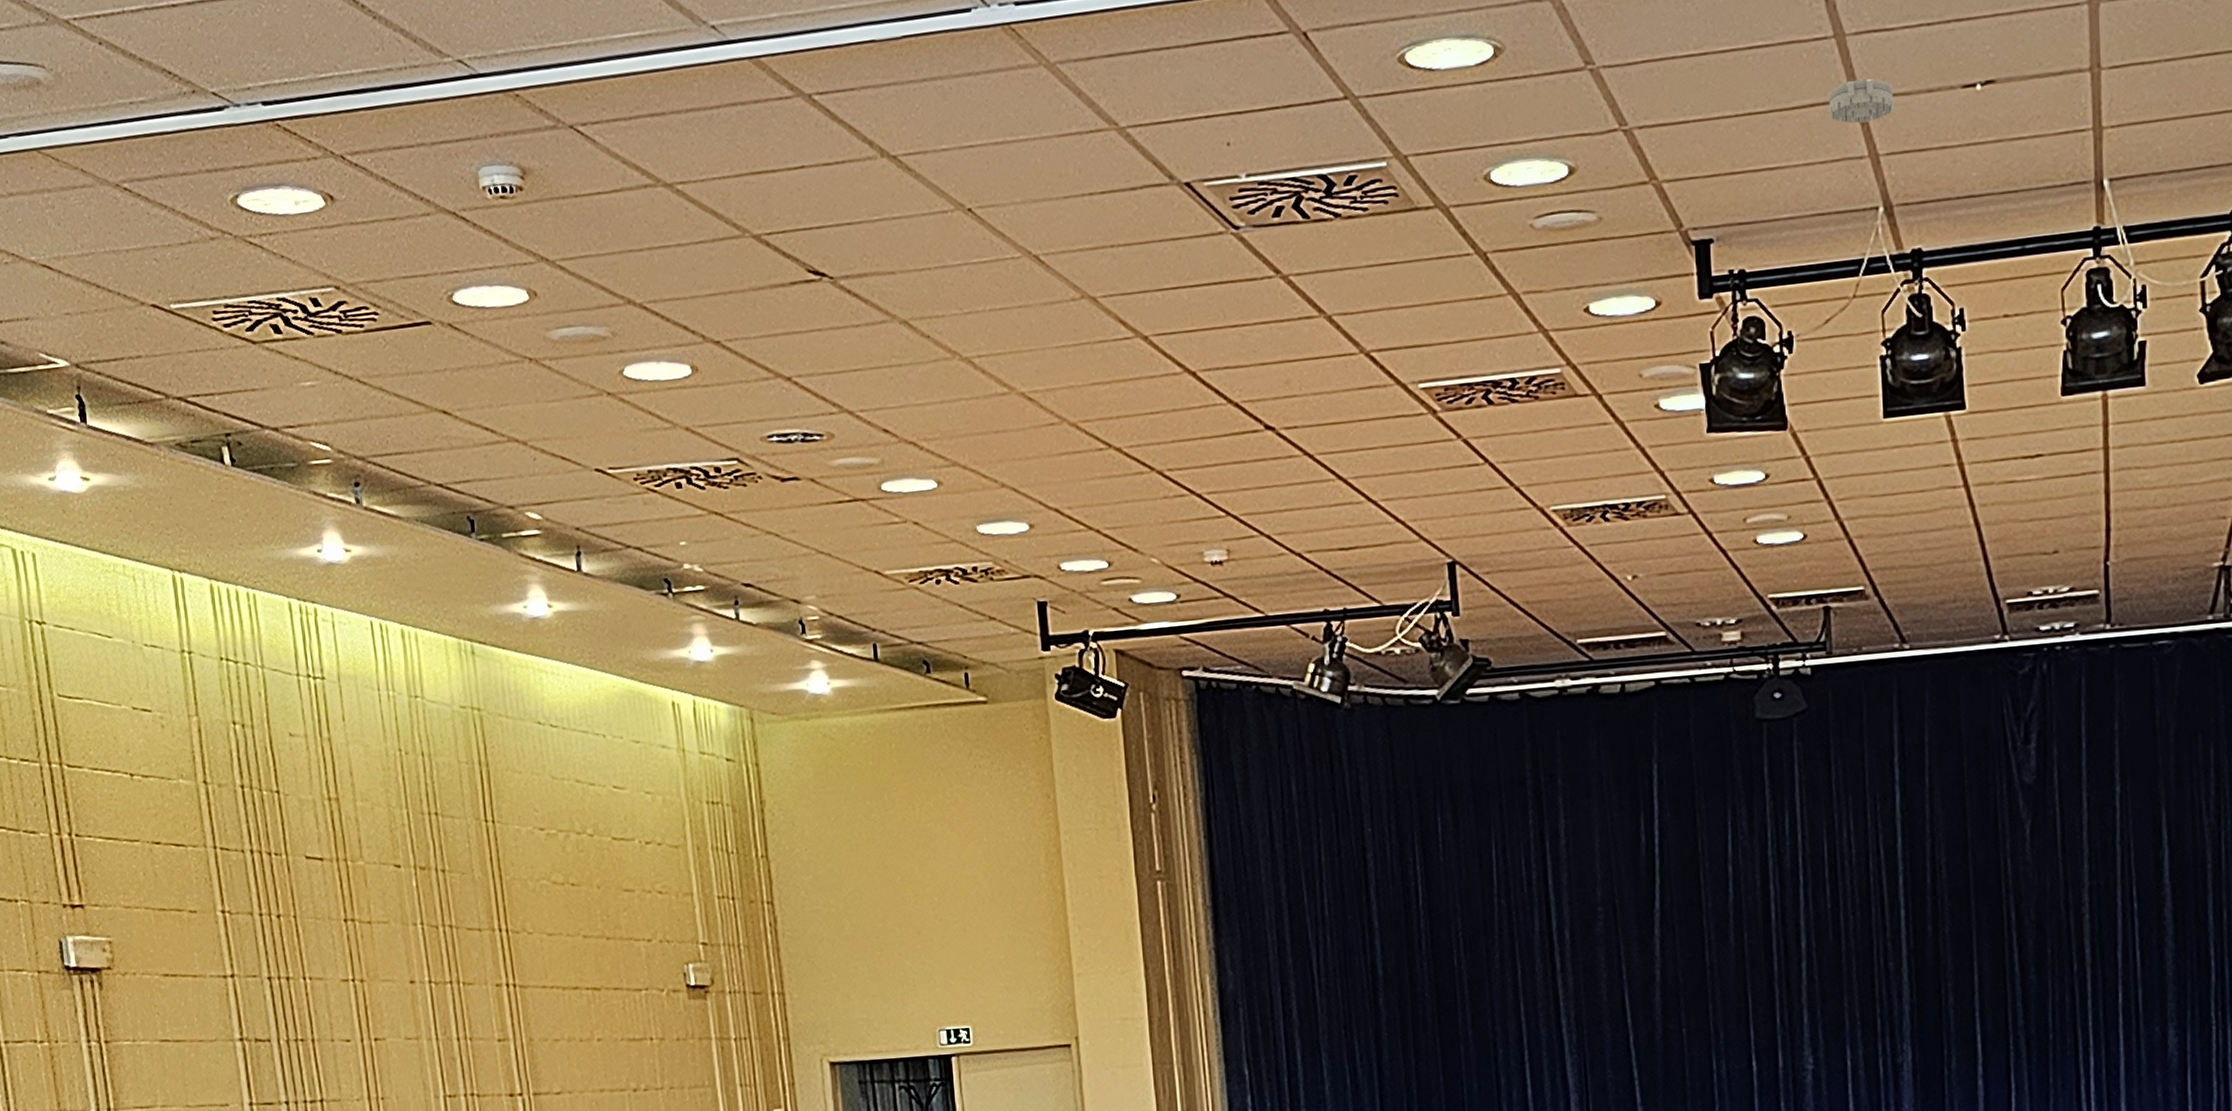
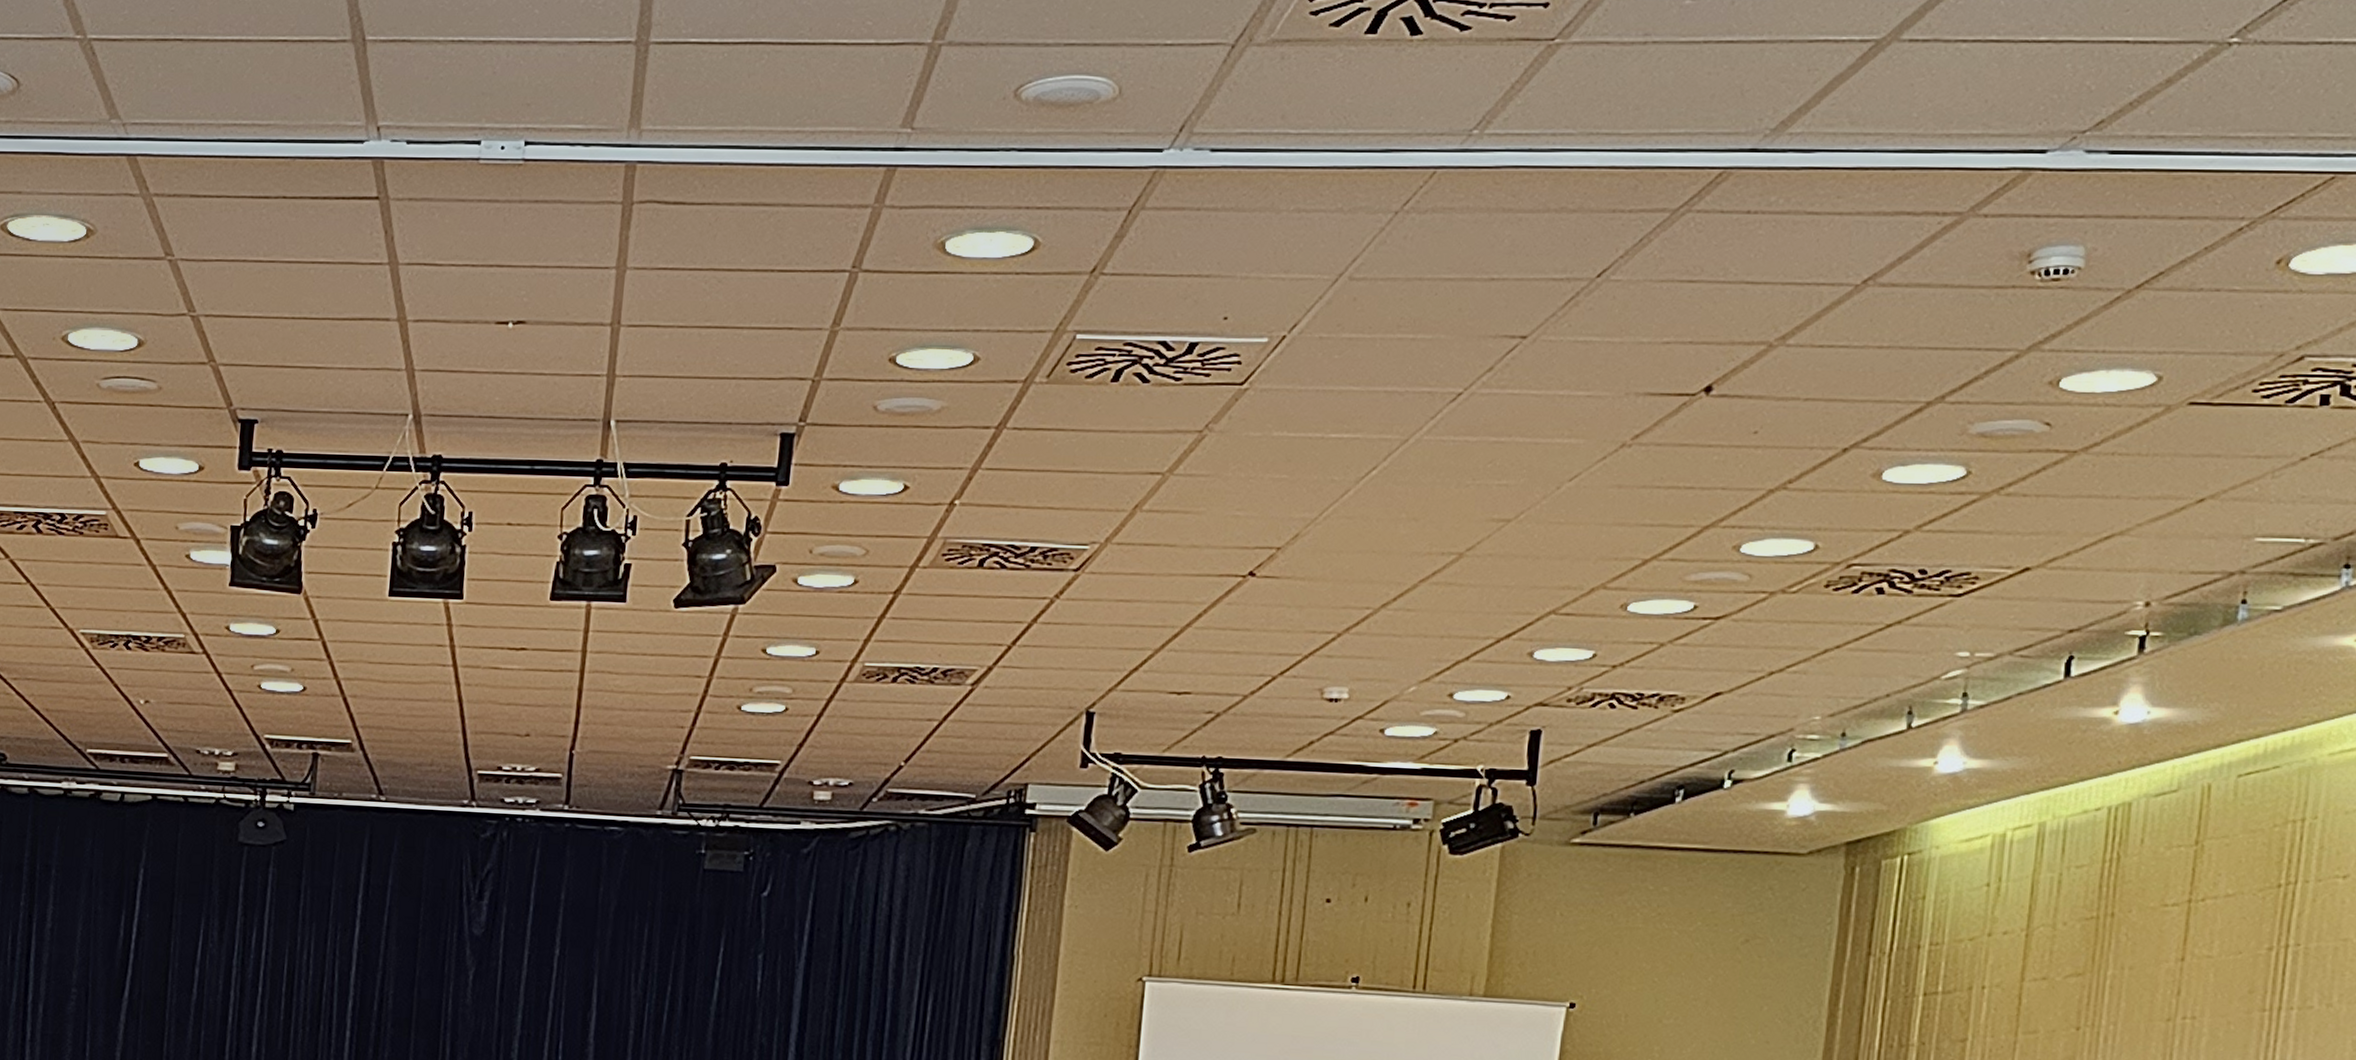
smoke detector: present [1829,78,1894,124] -> none [375,303,434,341]

